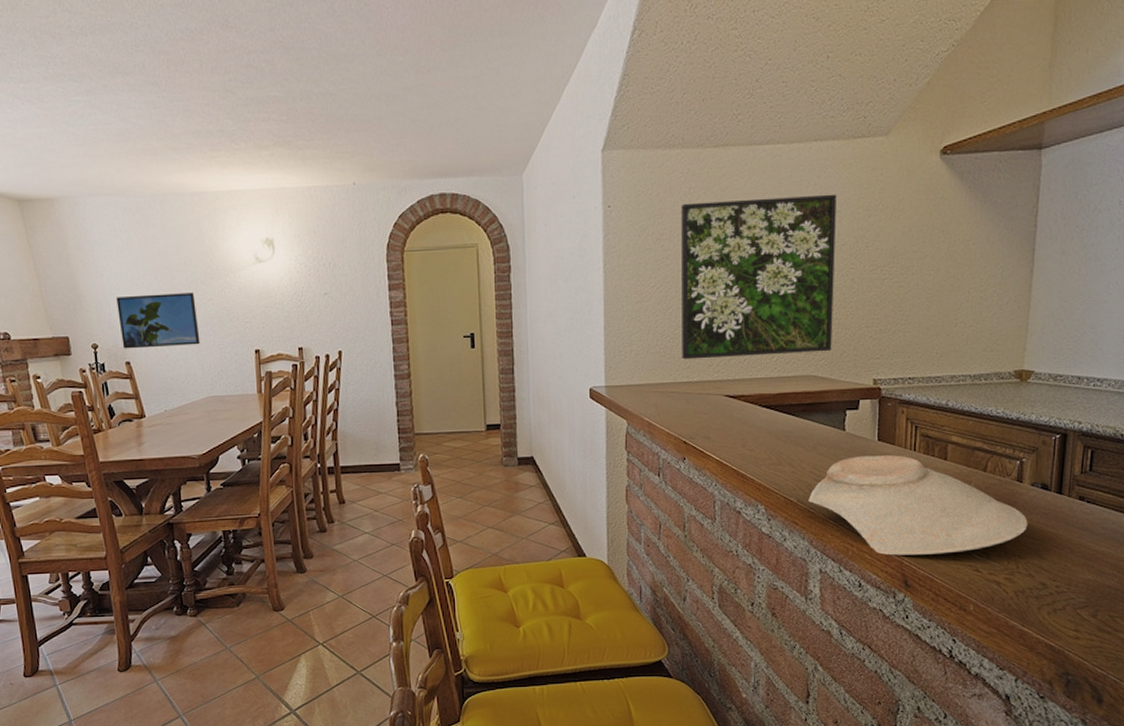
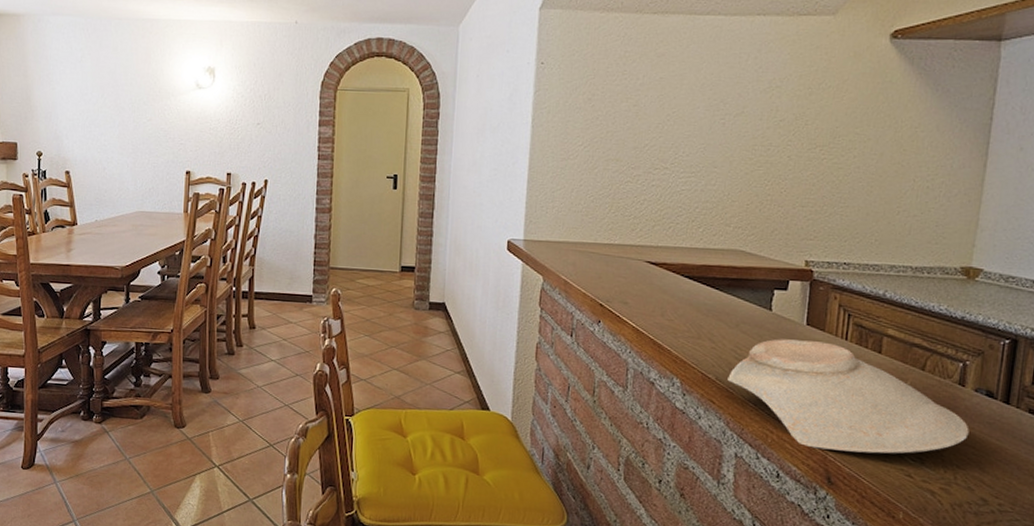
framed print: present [116,293,200,349] -> none [64,109,137,161]
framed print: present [680,194,837,360] -> none [604,66,777,228]

